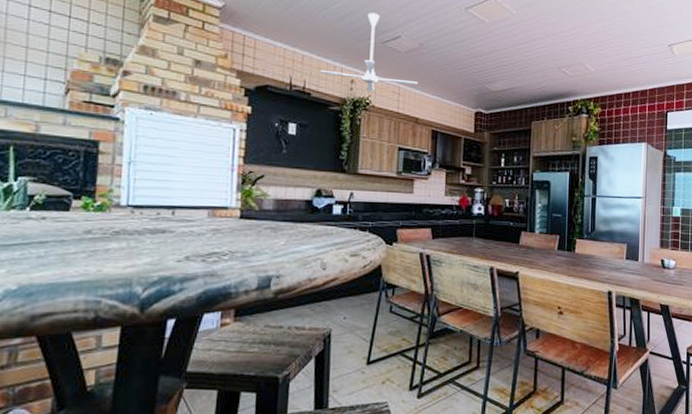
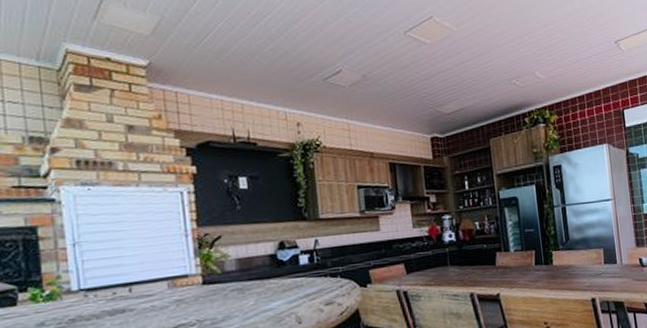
ceiling fan: present [321,12,418,92] -> none [263,49,367,133]

